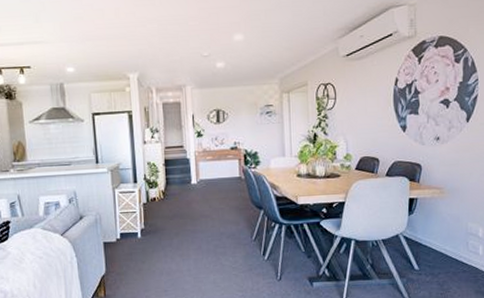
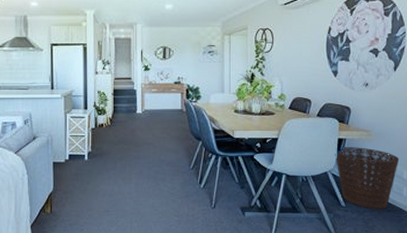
basket: none [406,206,475,271] -> present [335,147,400,209]

